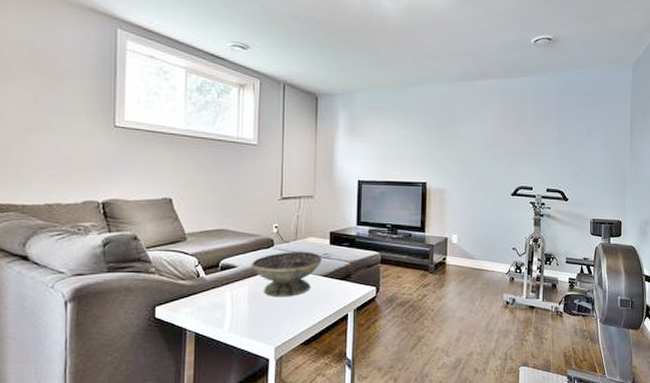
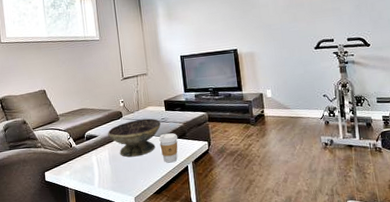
coffee cup: none [317,273,341,309] -> present [159,133,178,163]

